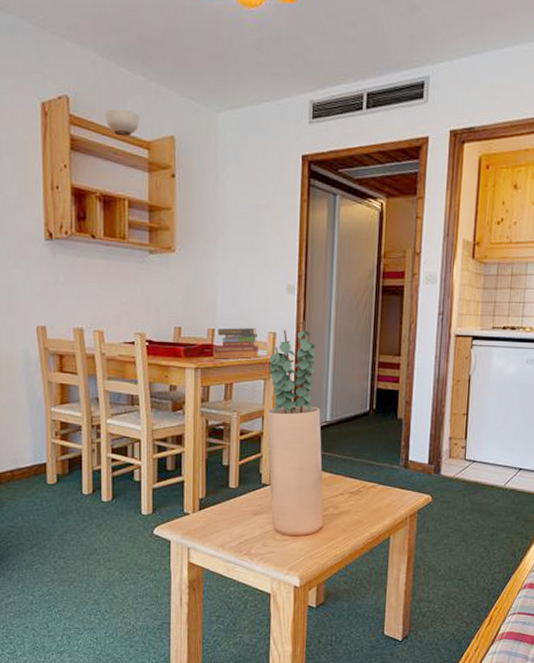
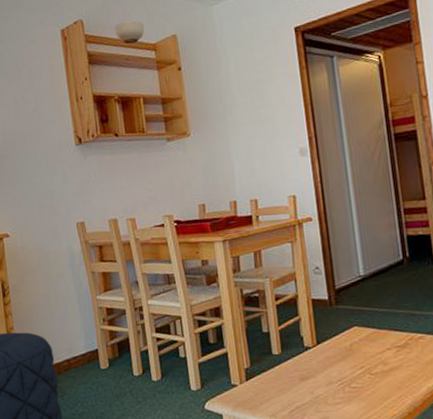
books: present [212,327,259,359] -> none [237,193,282,229]
vase: present [266,320,324,537] -> none [293,179,376,399]

